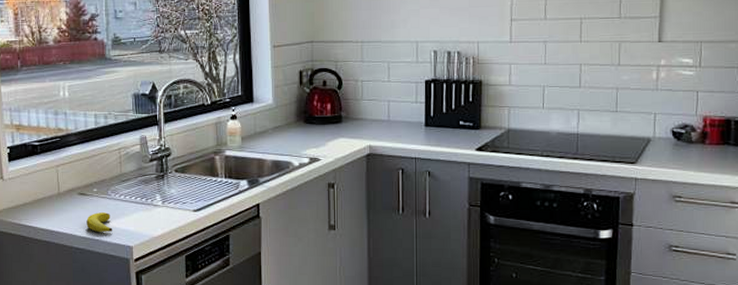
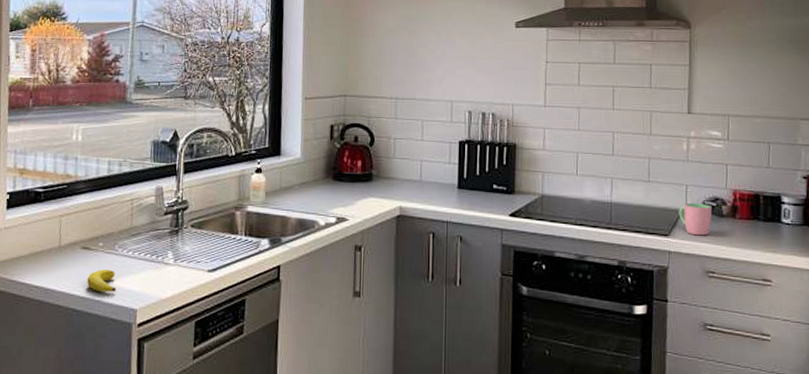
cup: none [646,130,681,162] -> present [679,202,713,236]

